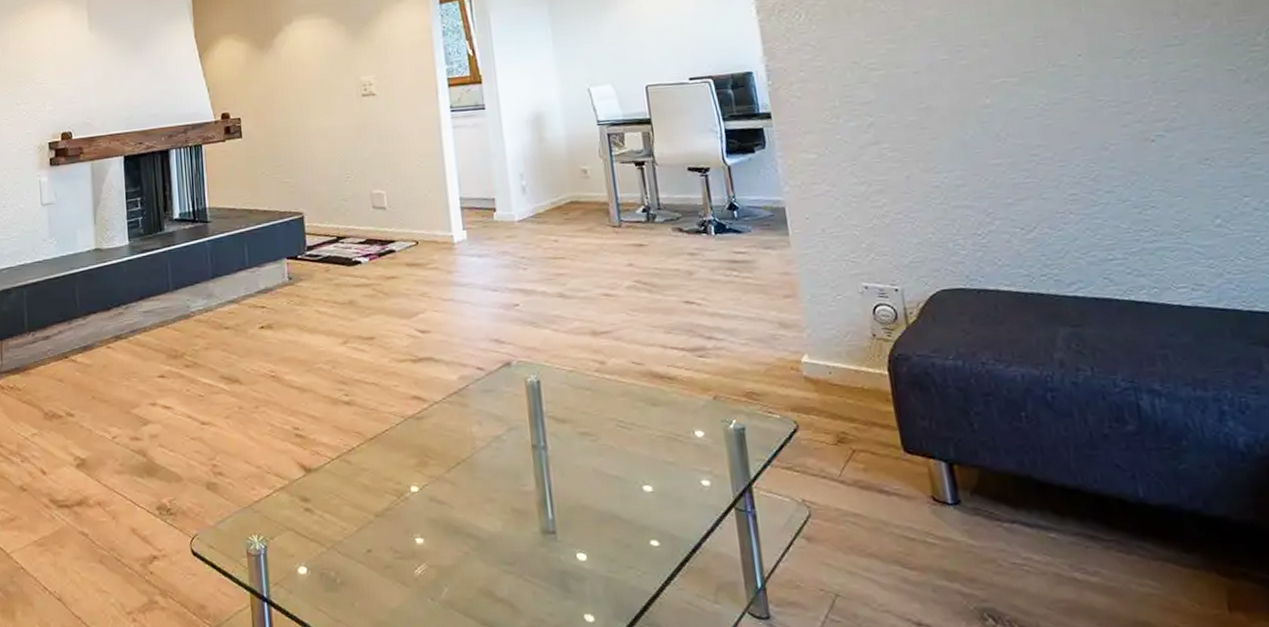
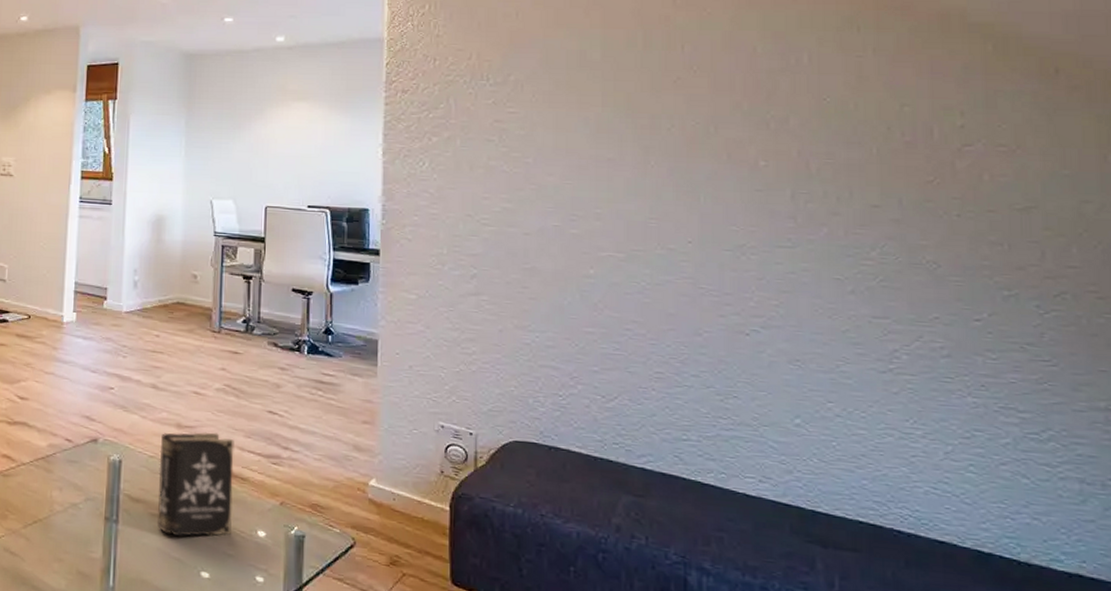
book: none [577,334,668,453] -> present [158,432,234,537]

